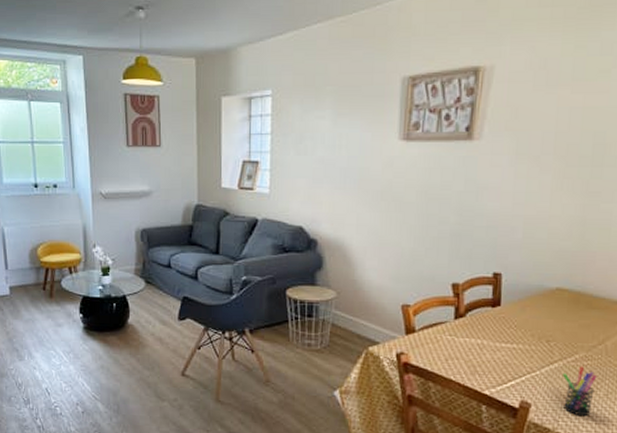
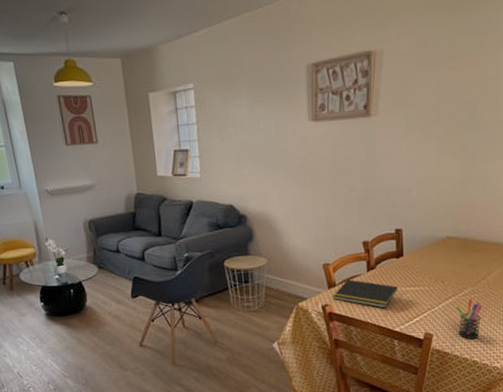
notepad: none [410,326,491,365] -> present [332,279,398,308]

